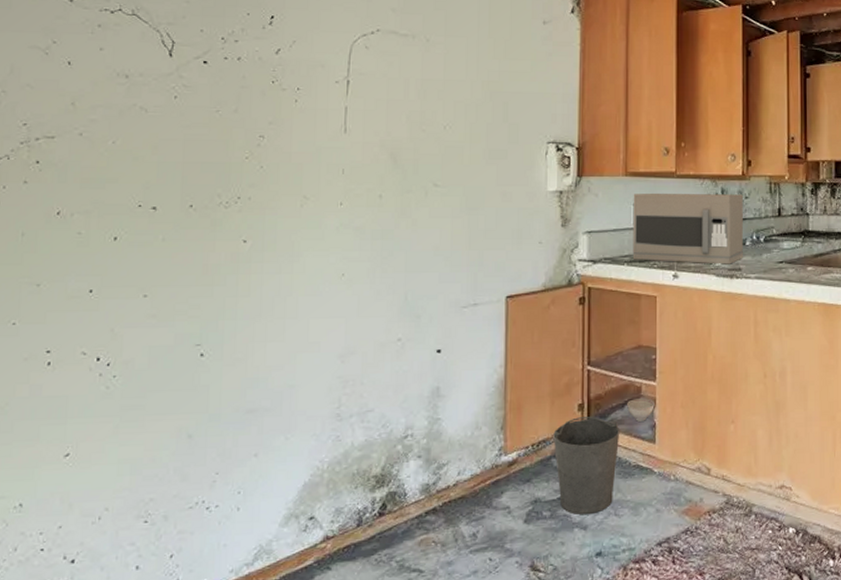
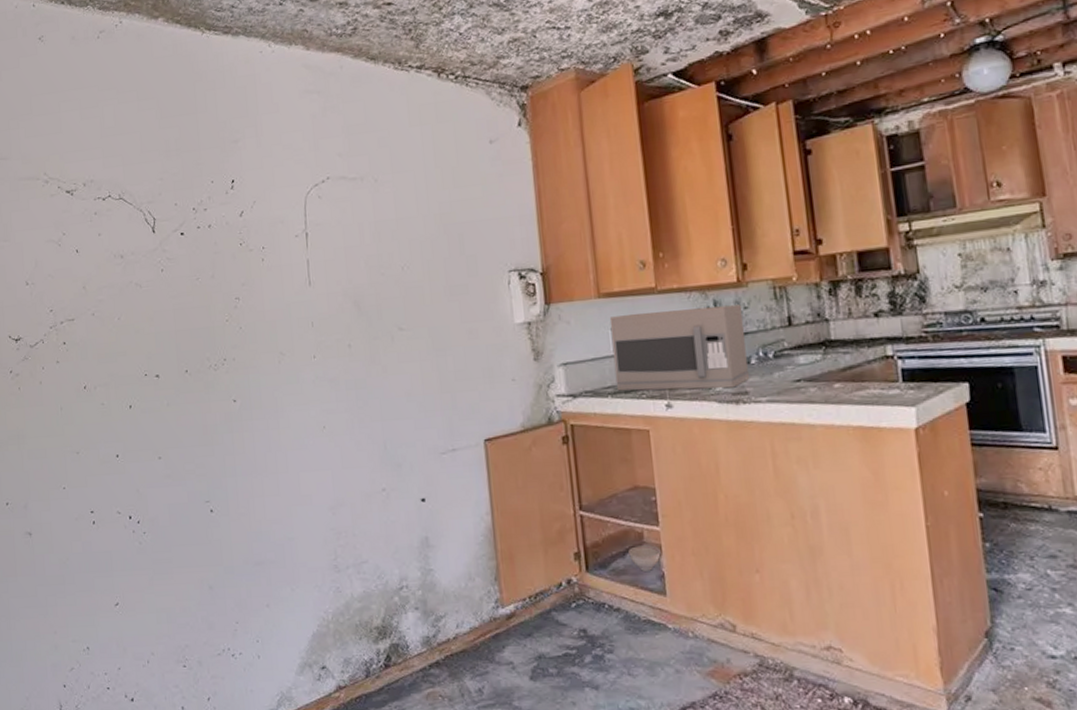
bucket: present [553,417,620,515] -> none [550,566,625,674]

